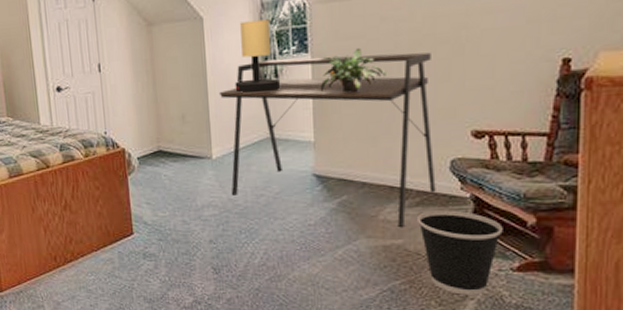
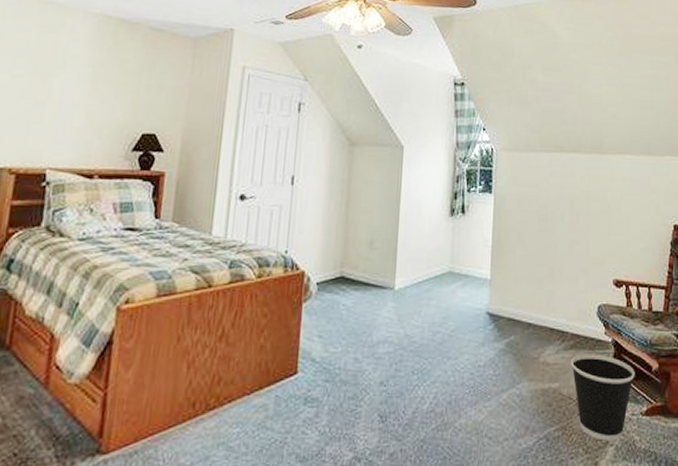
desk: present [219,52,436,228] -> none [409,195,586,371]
table lamp: present [235,19,281,93] -> none [425,156,467,226]
potted plant: present [320,47,386,93] -> none [499,195,552,235]

